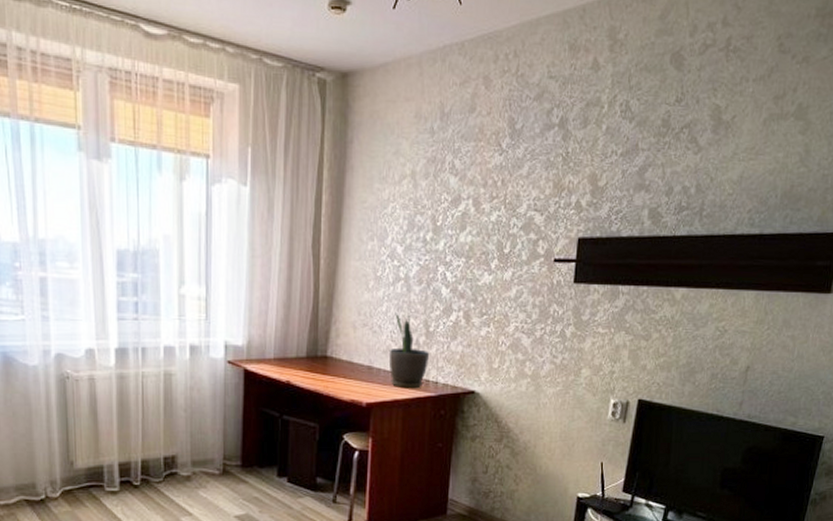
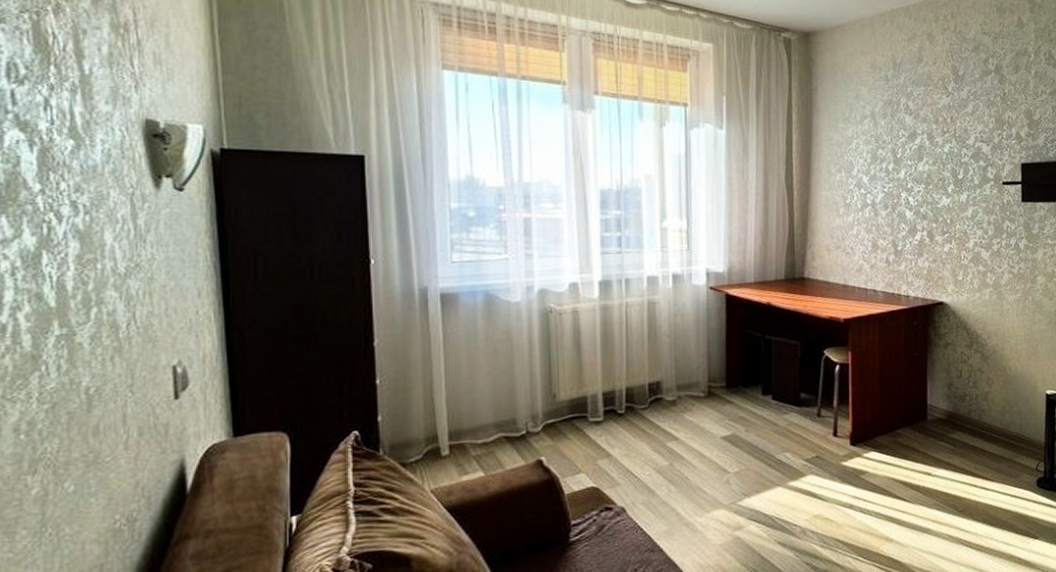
potted plant: present [388,313,430,389] -> none [862,235,900,304]

